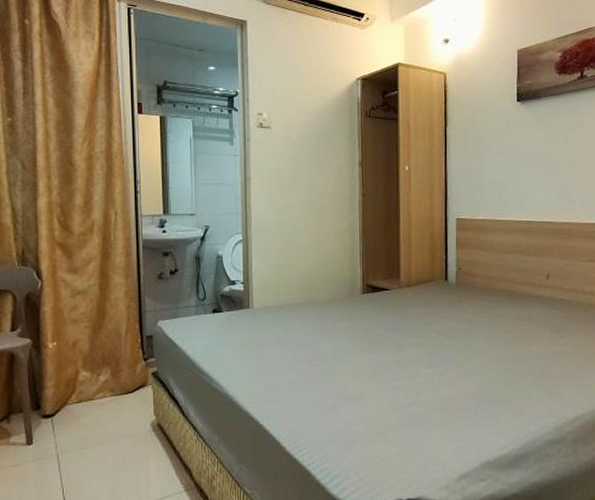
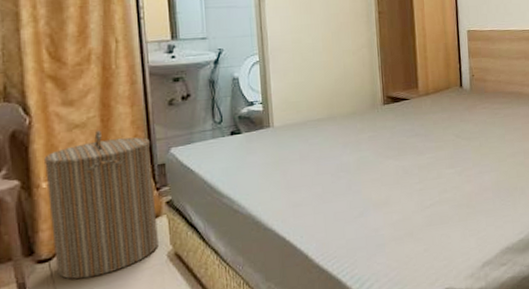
laundry hamper: none [51,298,144,437] -> present [43,130,158,280]

